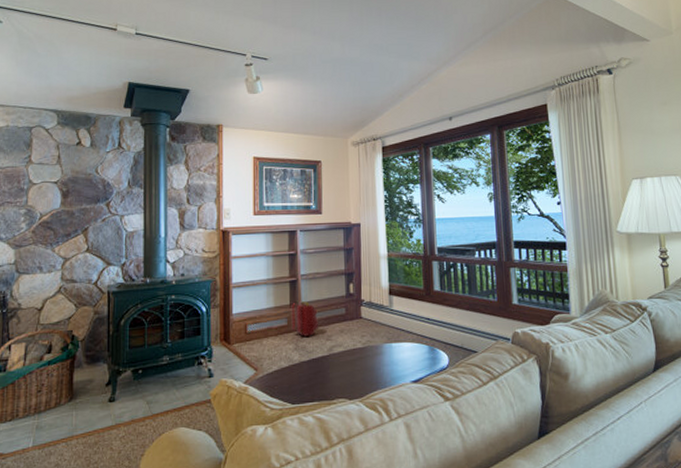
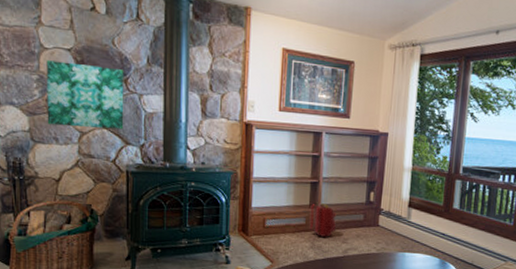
wall art: none [32,193,107,255] -> present [46,60,124,130]

